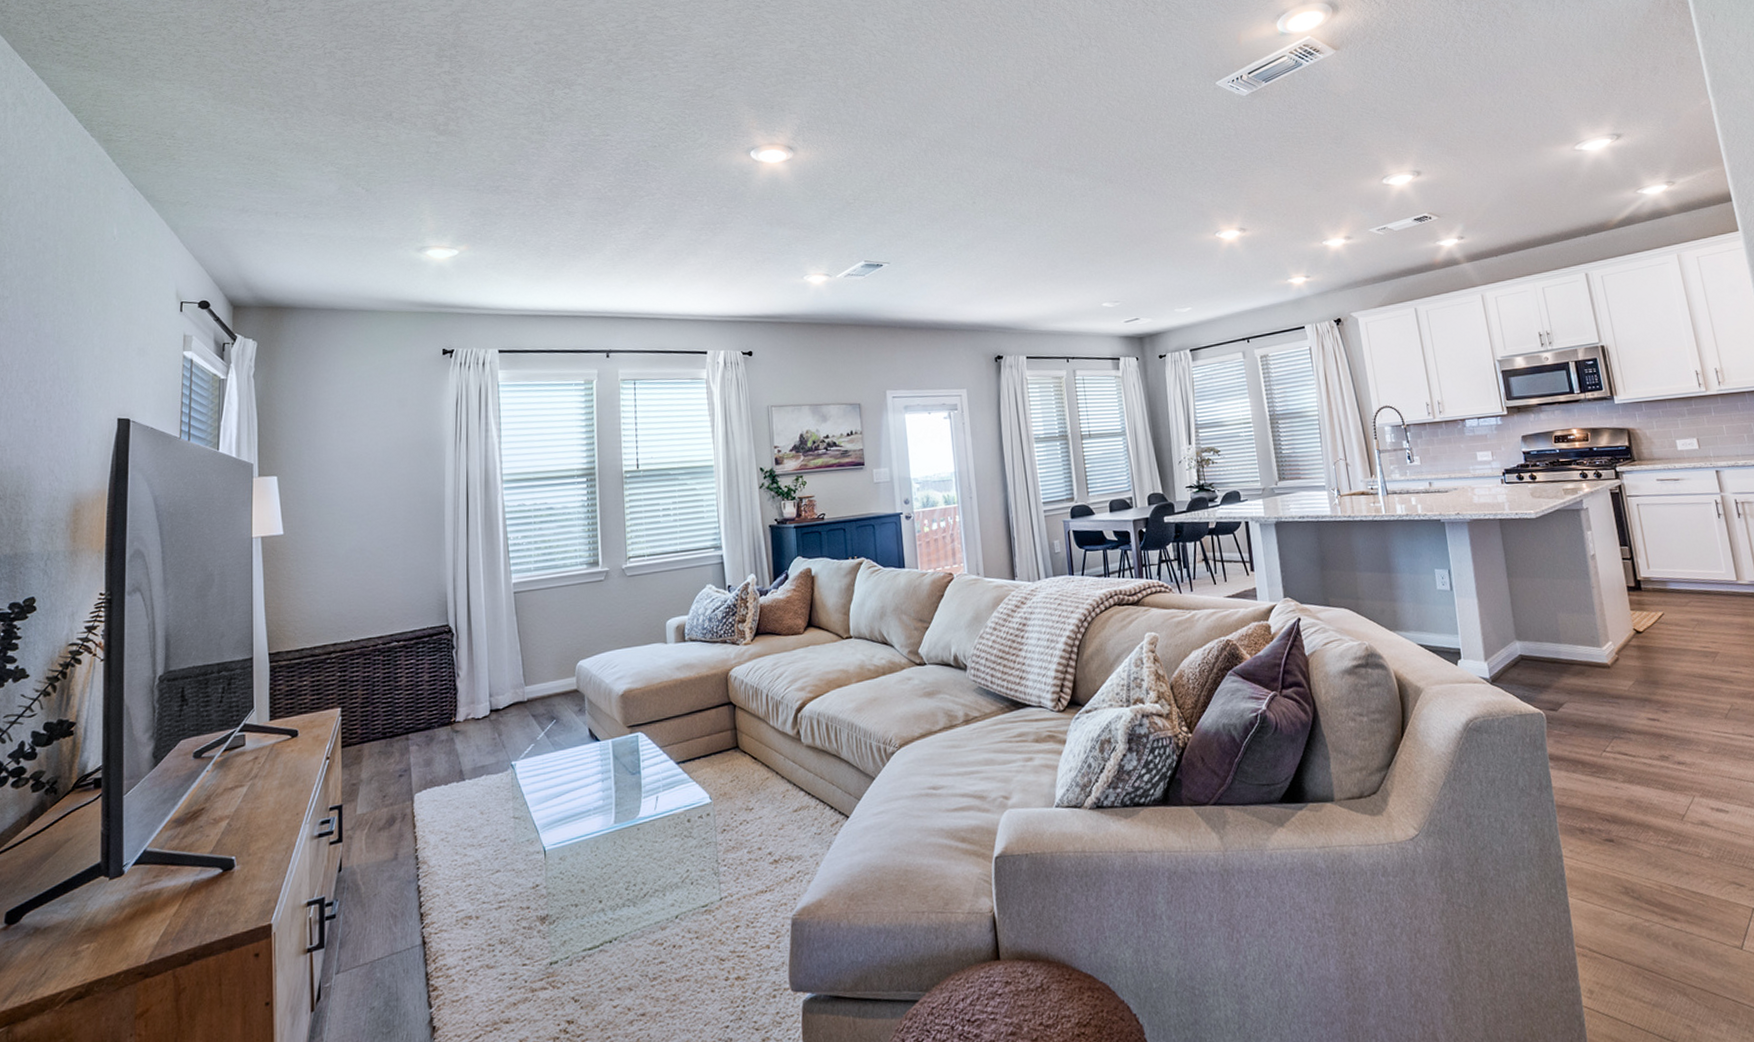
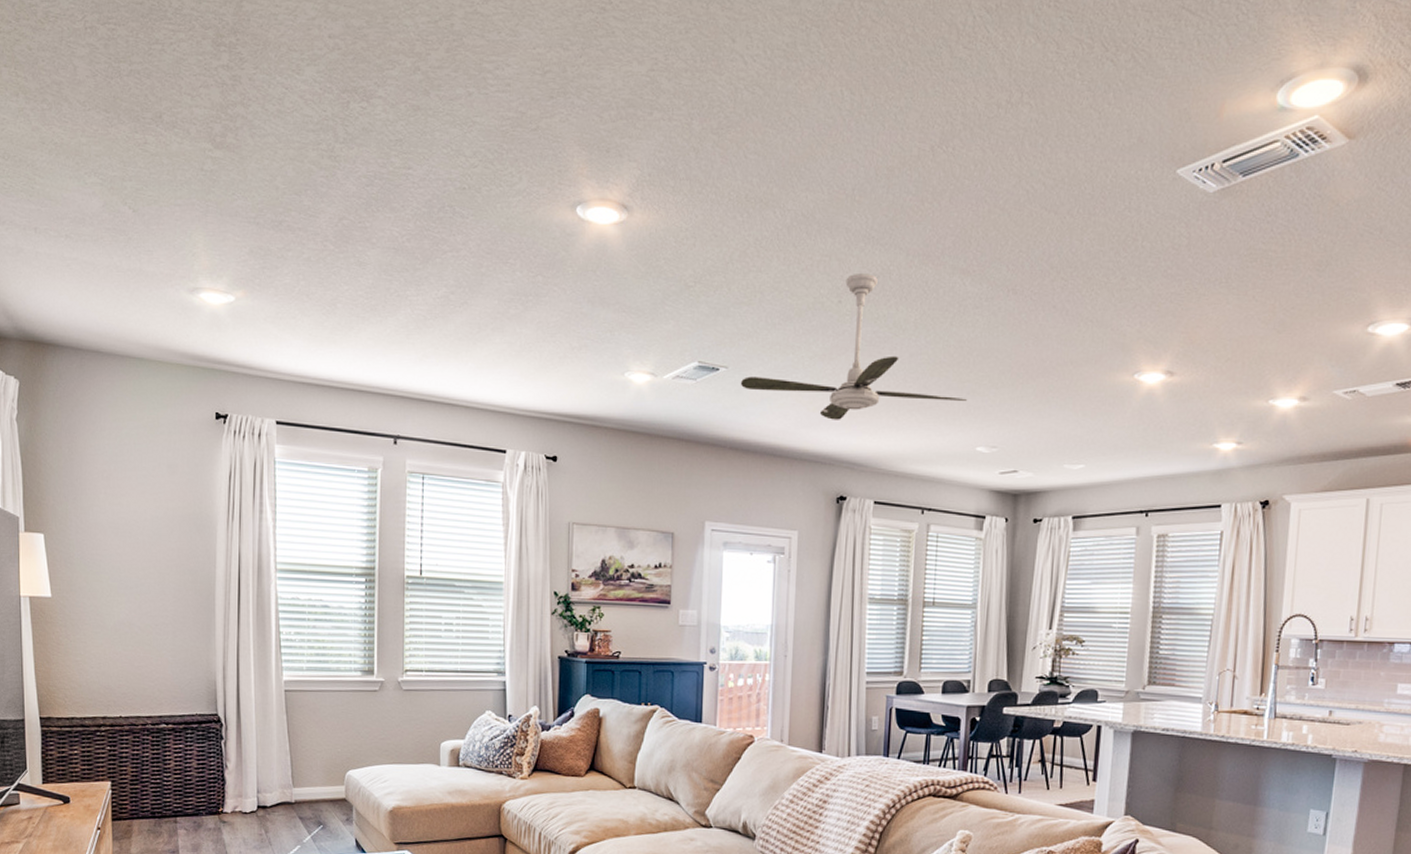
ceiling fan: none [901,179,1088,295] -> present [740,274,967,420]

